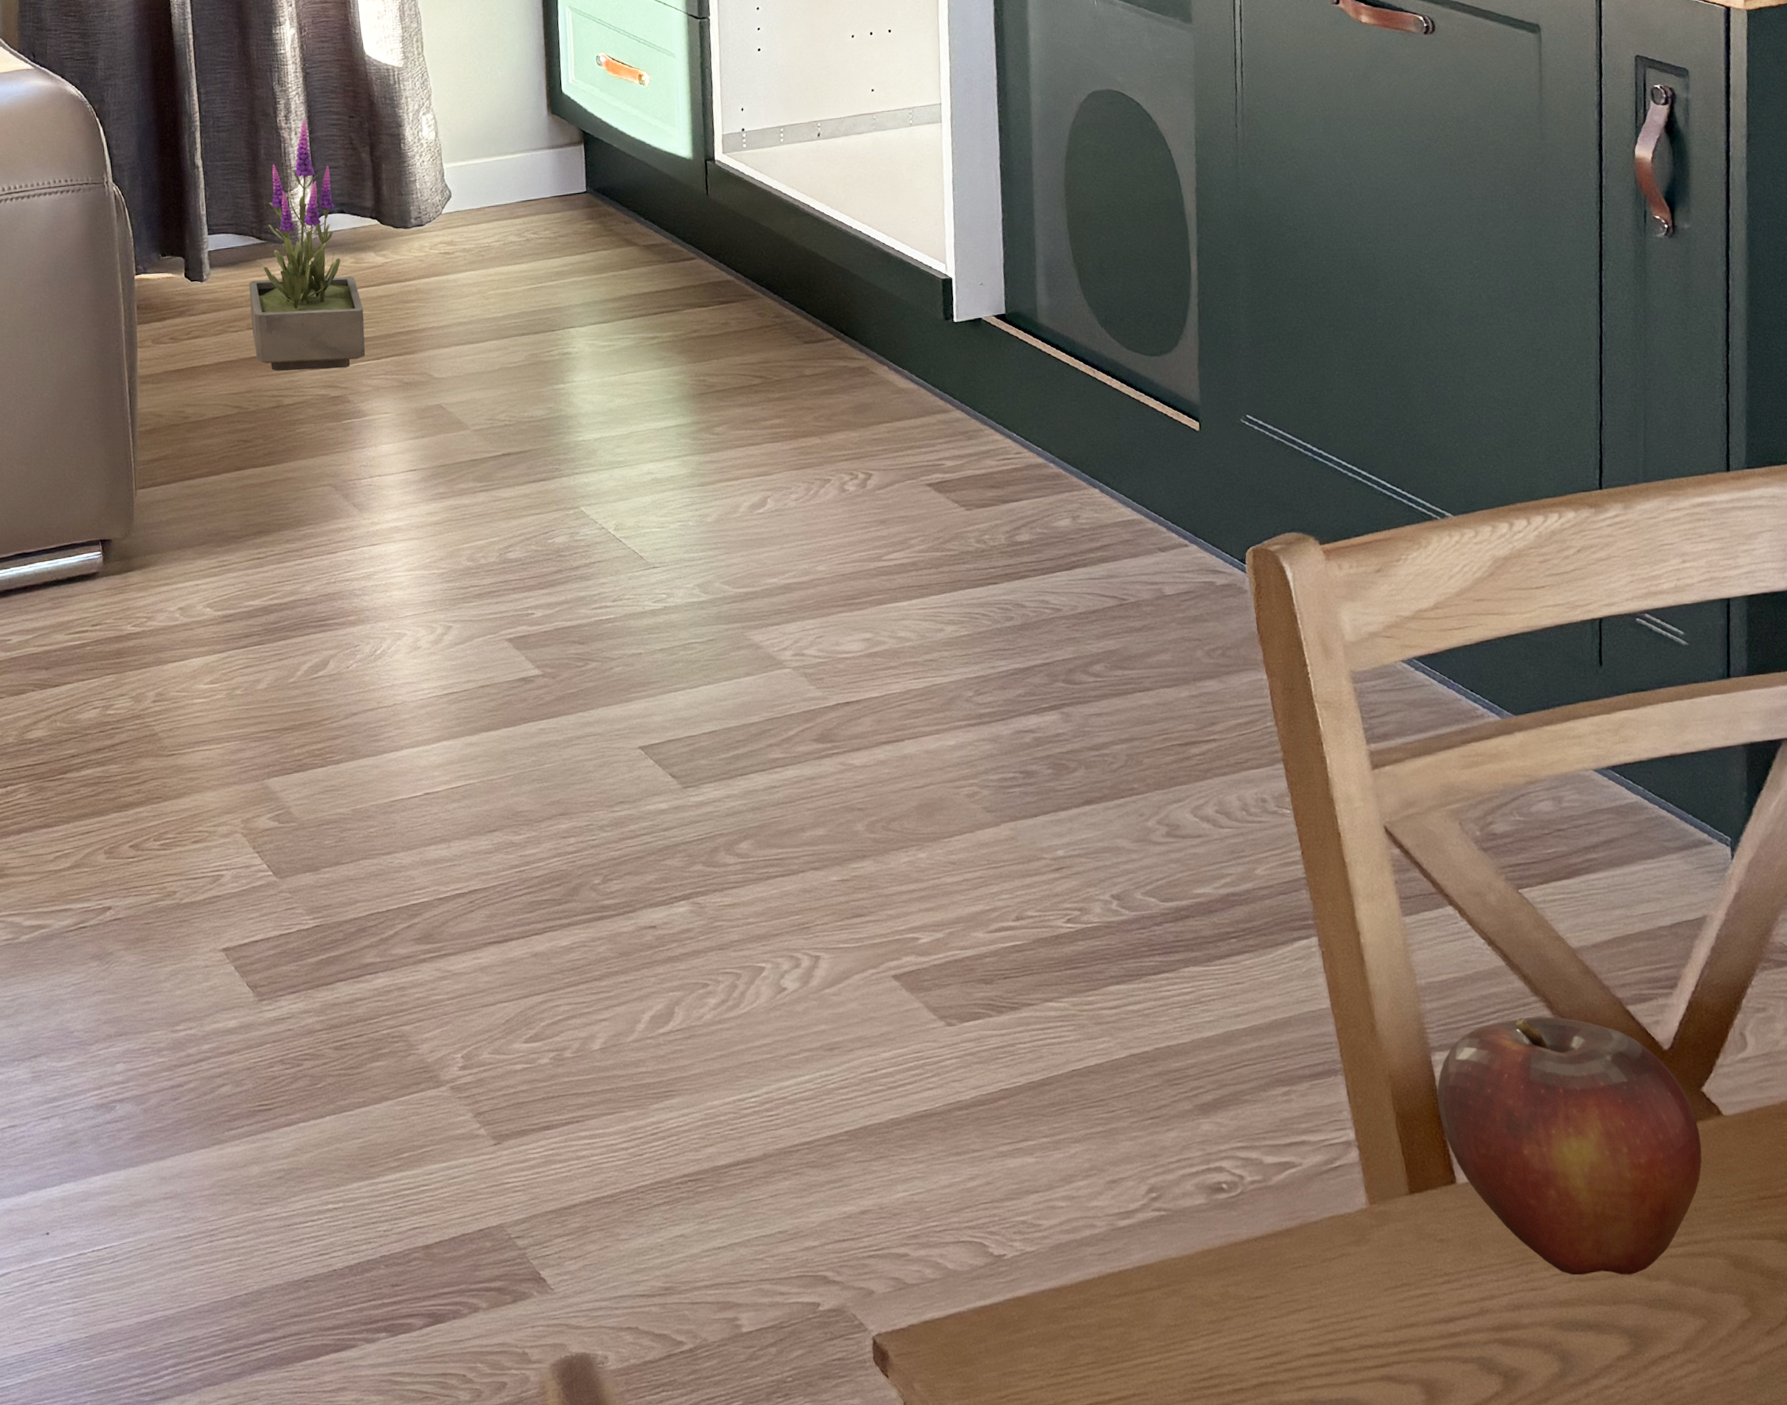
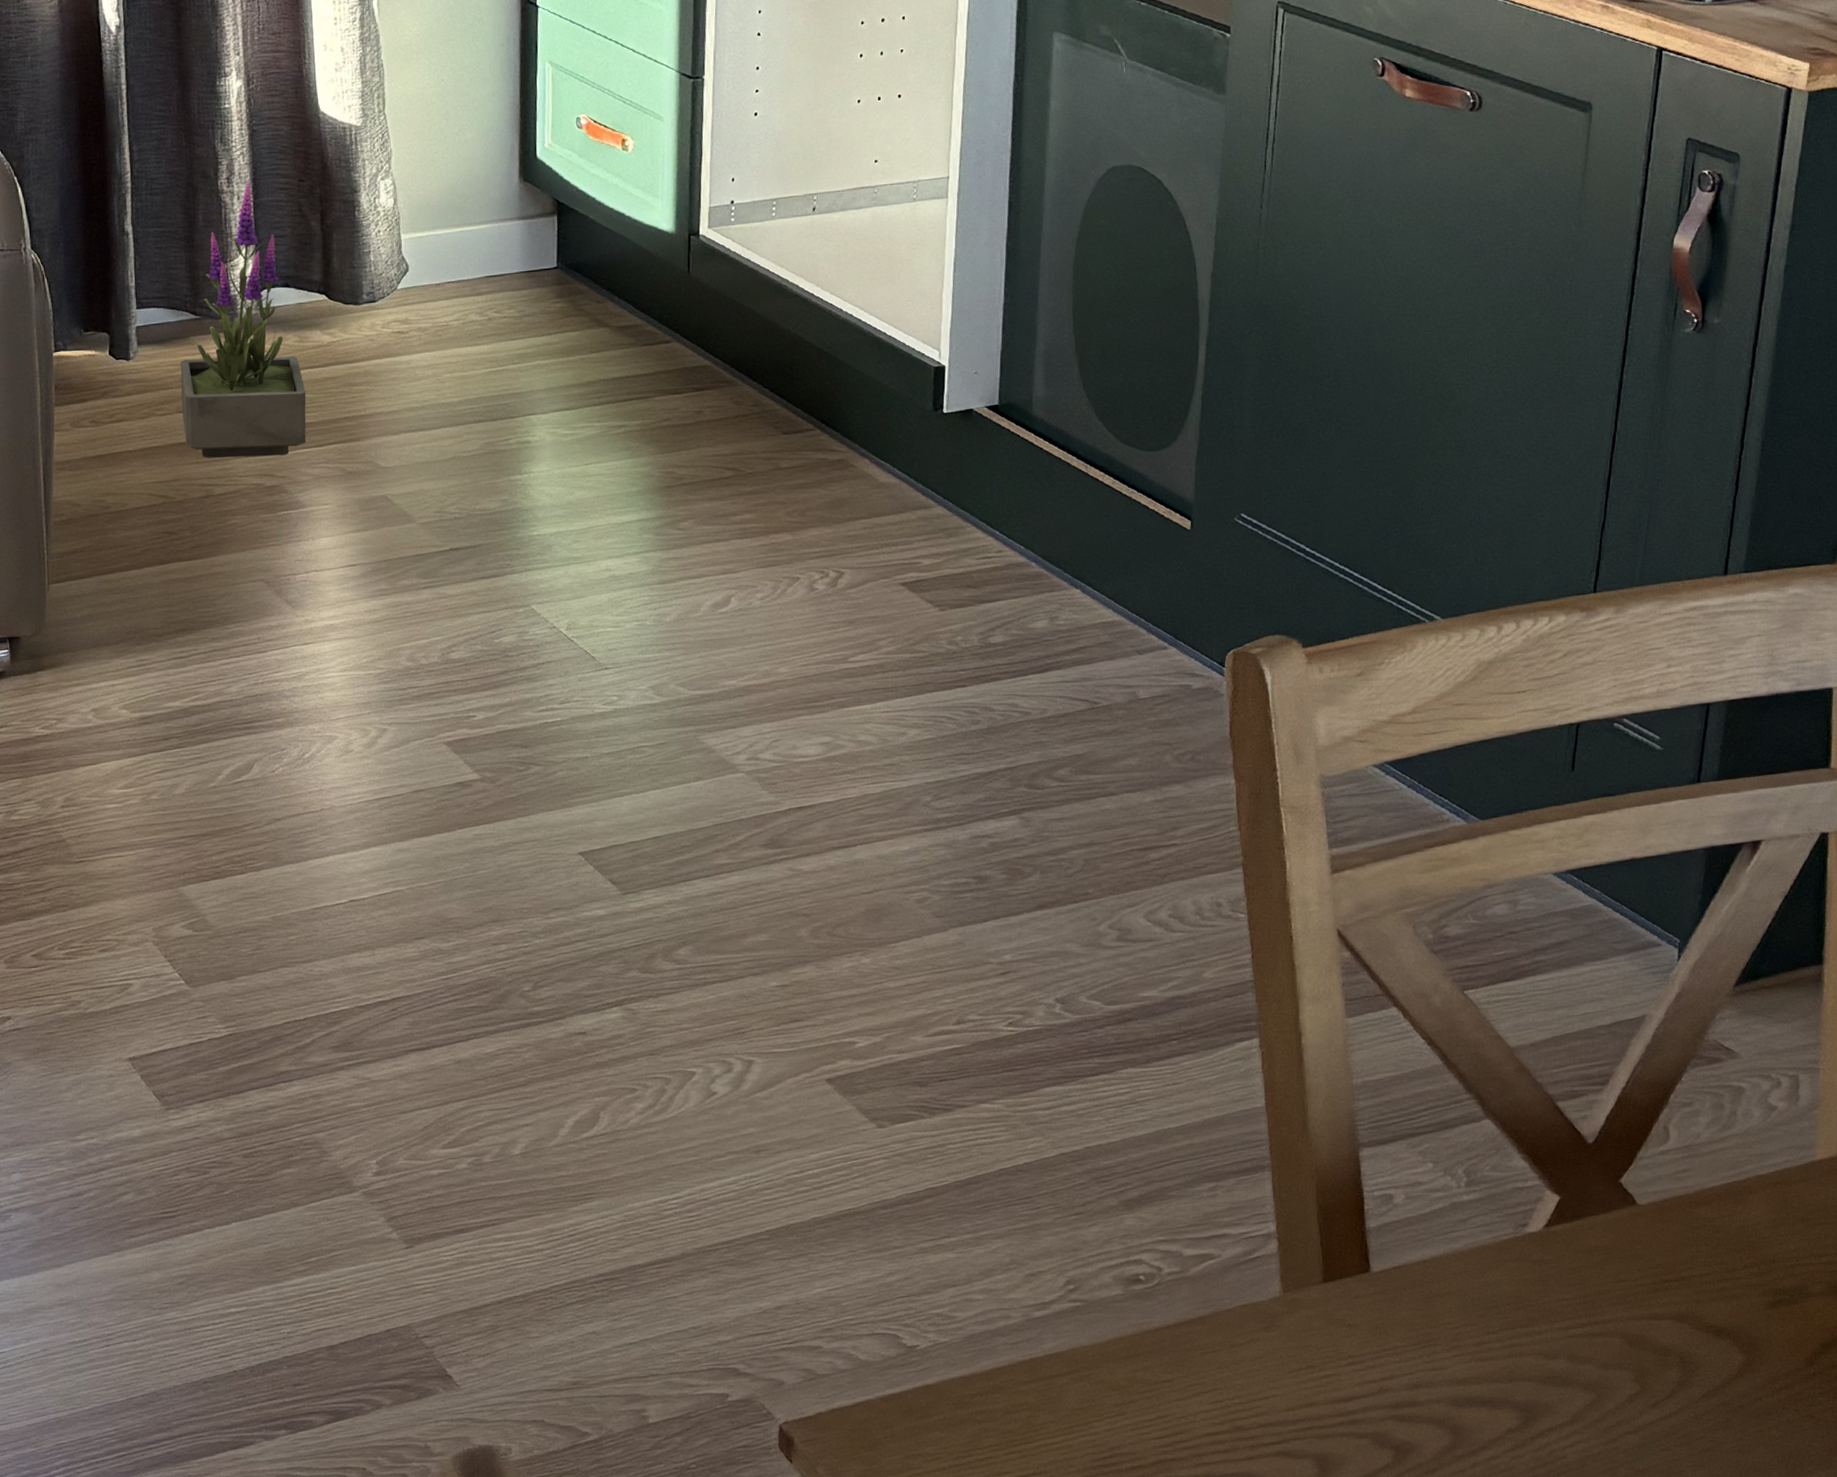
fruit: present [1437,1016,1702,1276] -> none [1361,1113,1613,1356]

